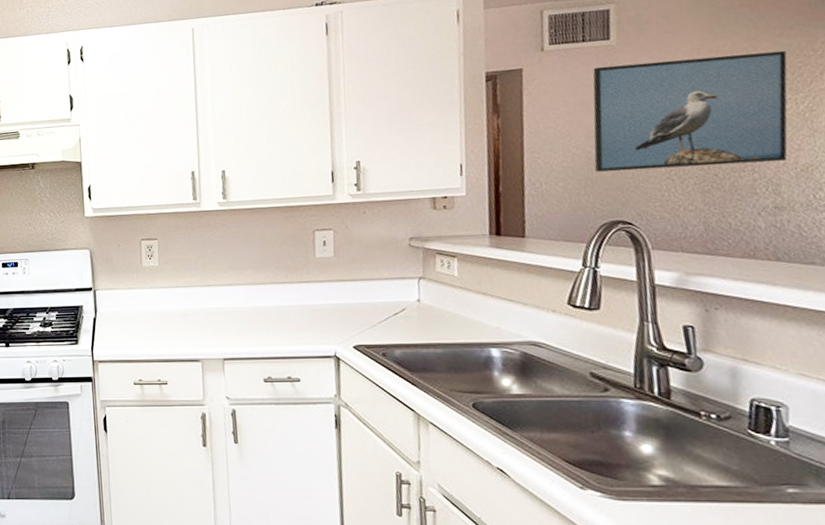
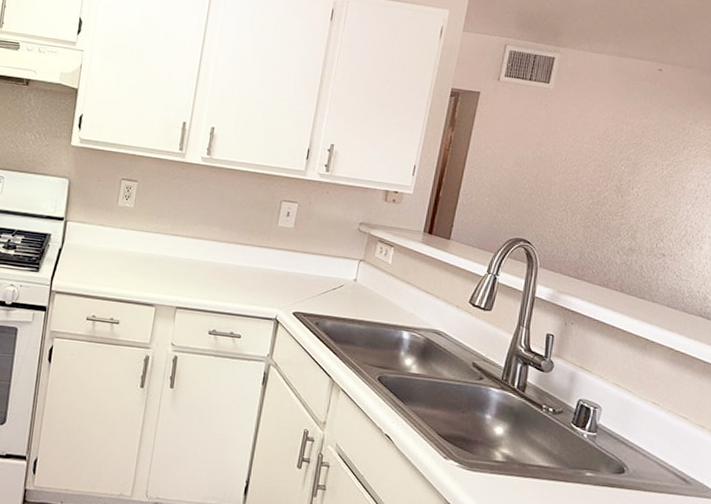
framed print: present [593,50,788,172] -> none [515,105,666,213]

